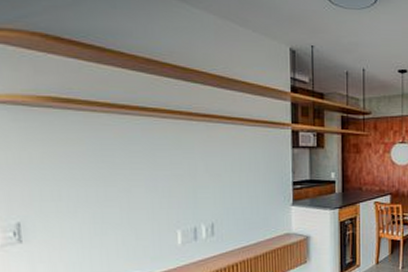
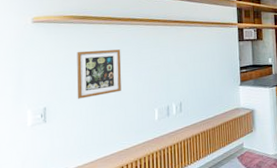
picture frame: none [61,148,129,214] -> present [77,49,122,99]

